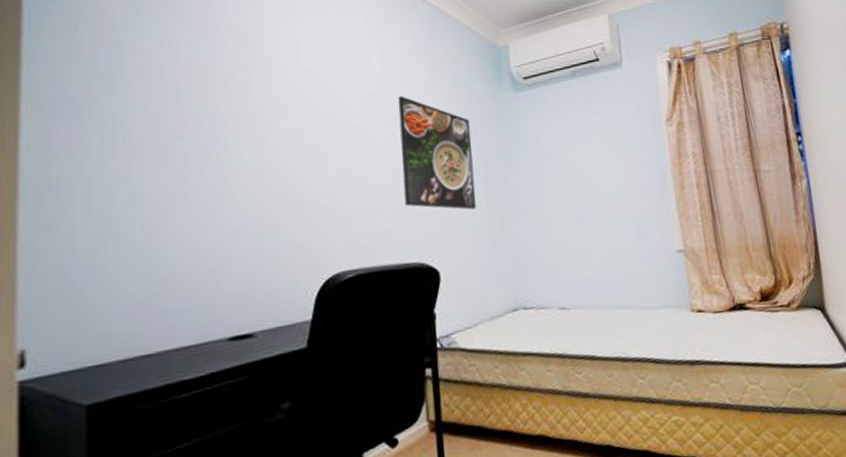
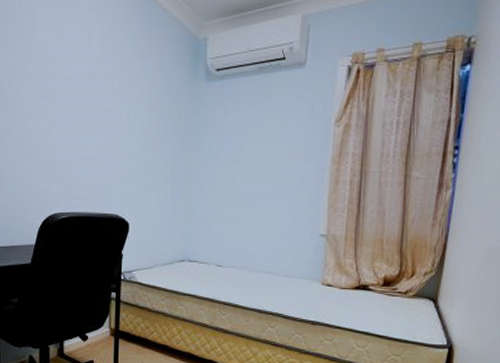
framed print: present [397,95,477,210] -> none [109,75,166,178]

